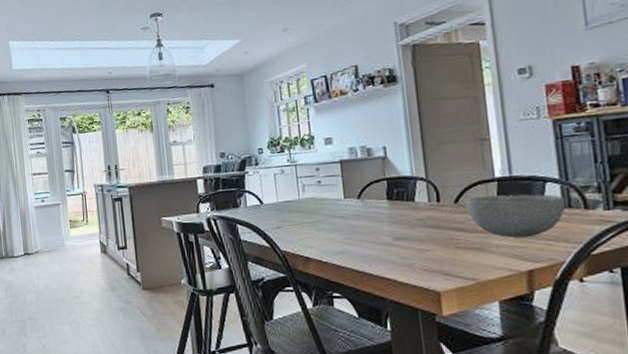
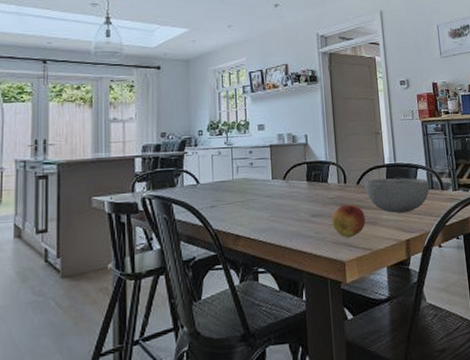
fruit: none [421,226,468,266] -> present [331,204,366,239]

